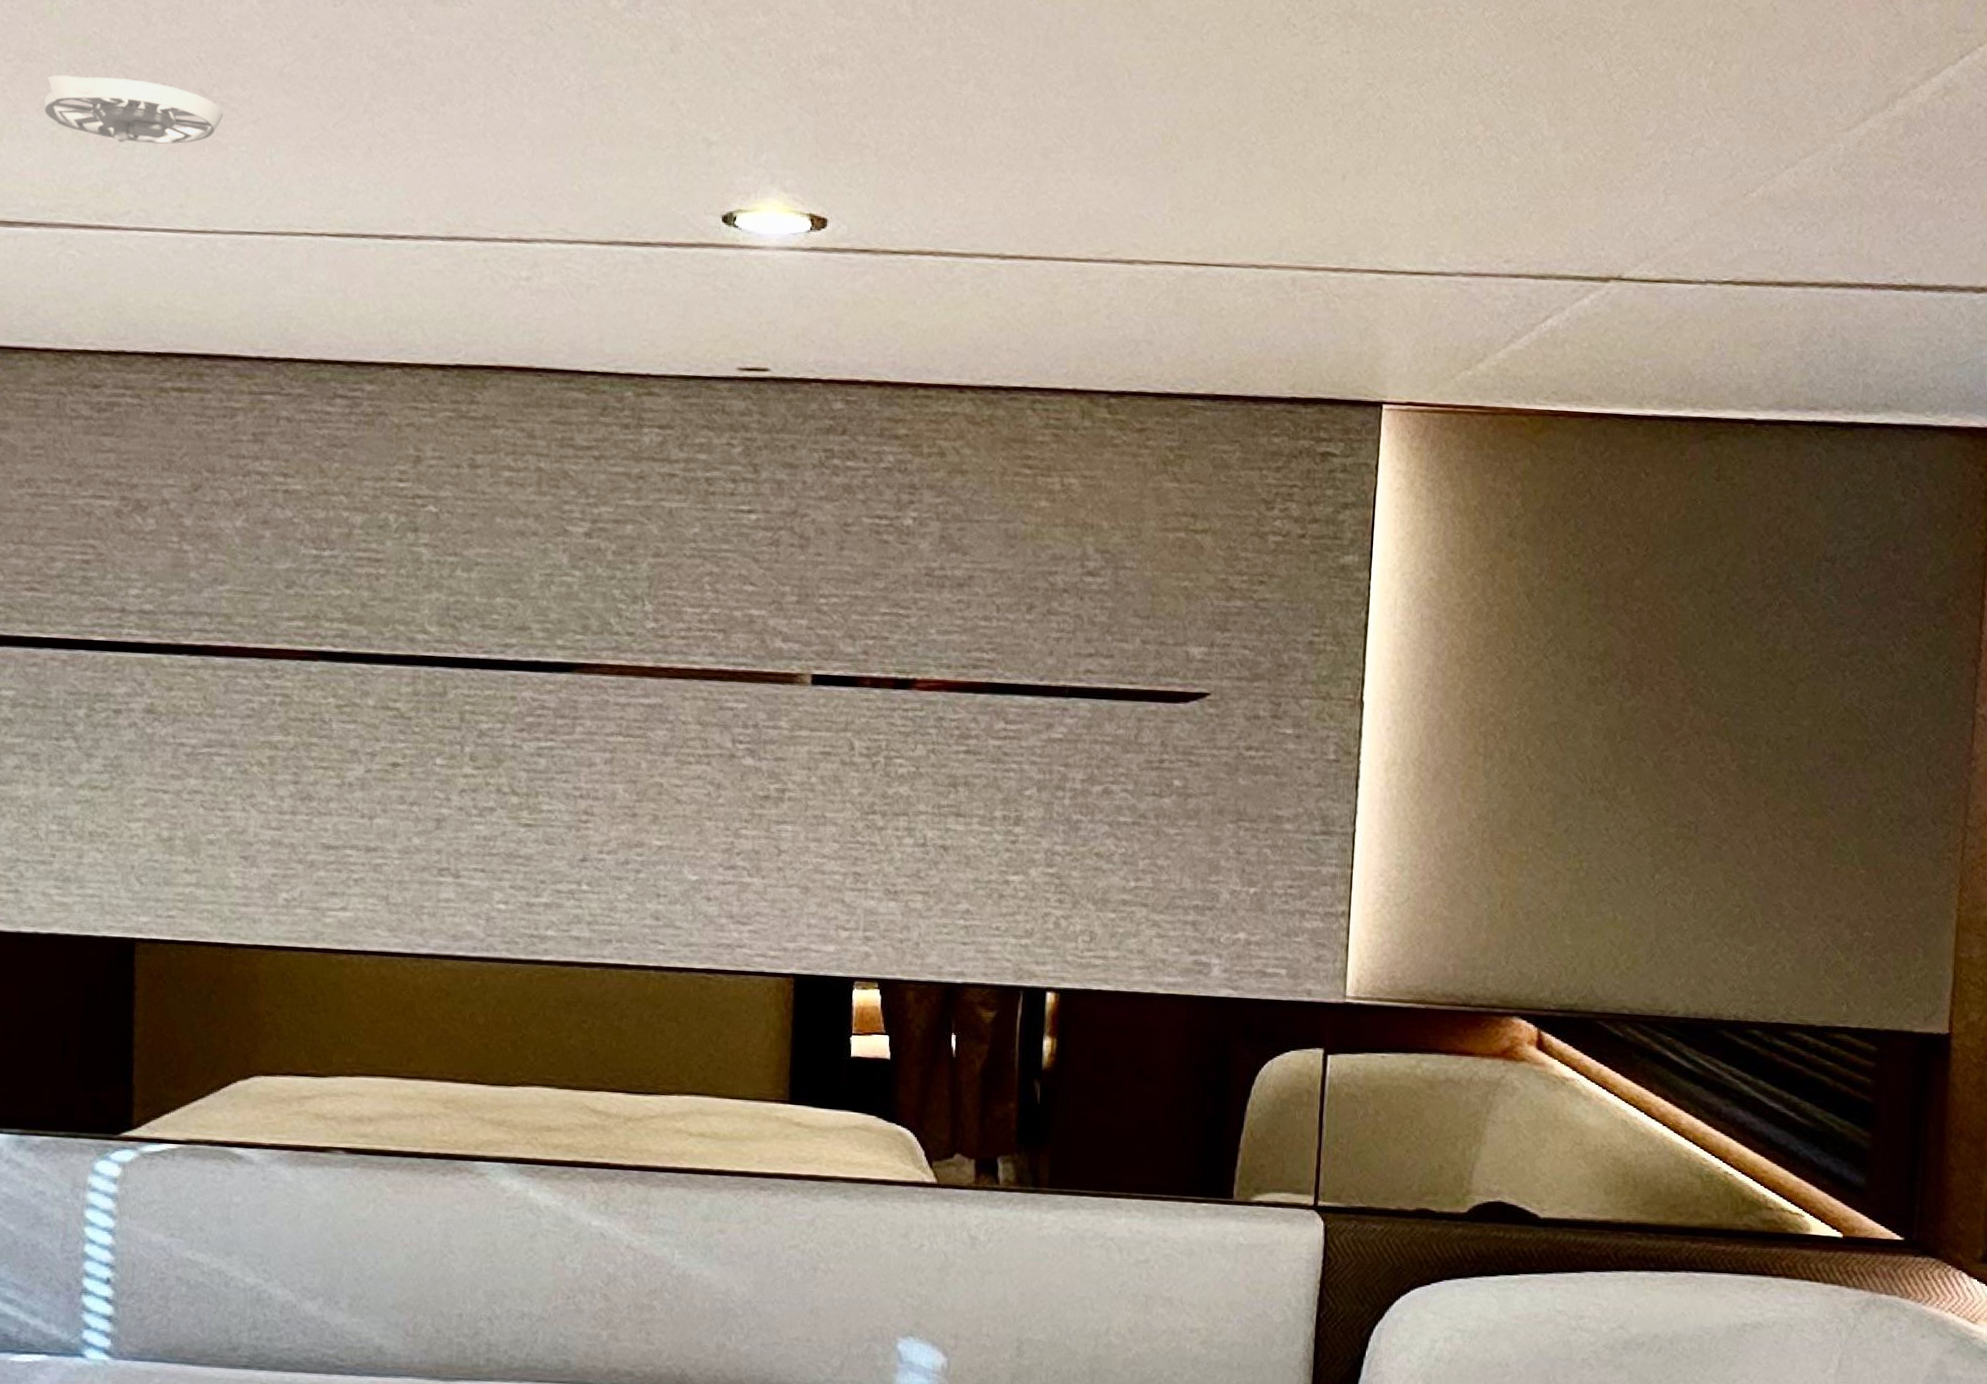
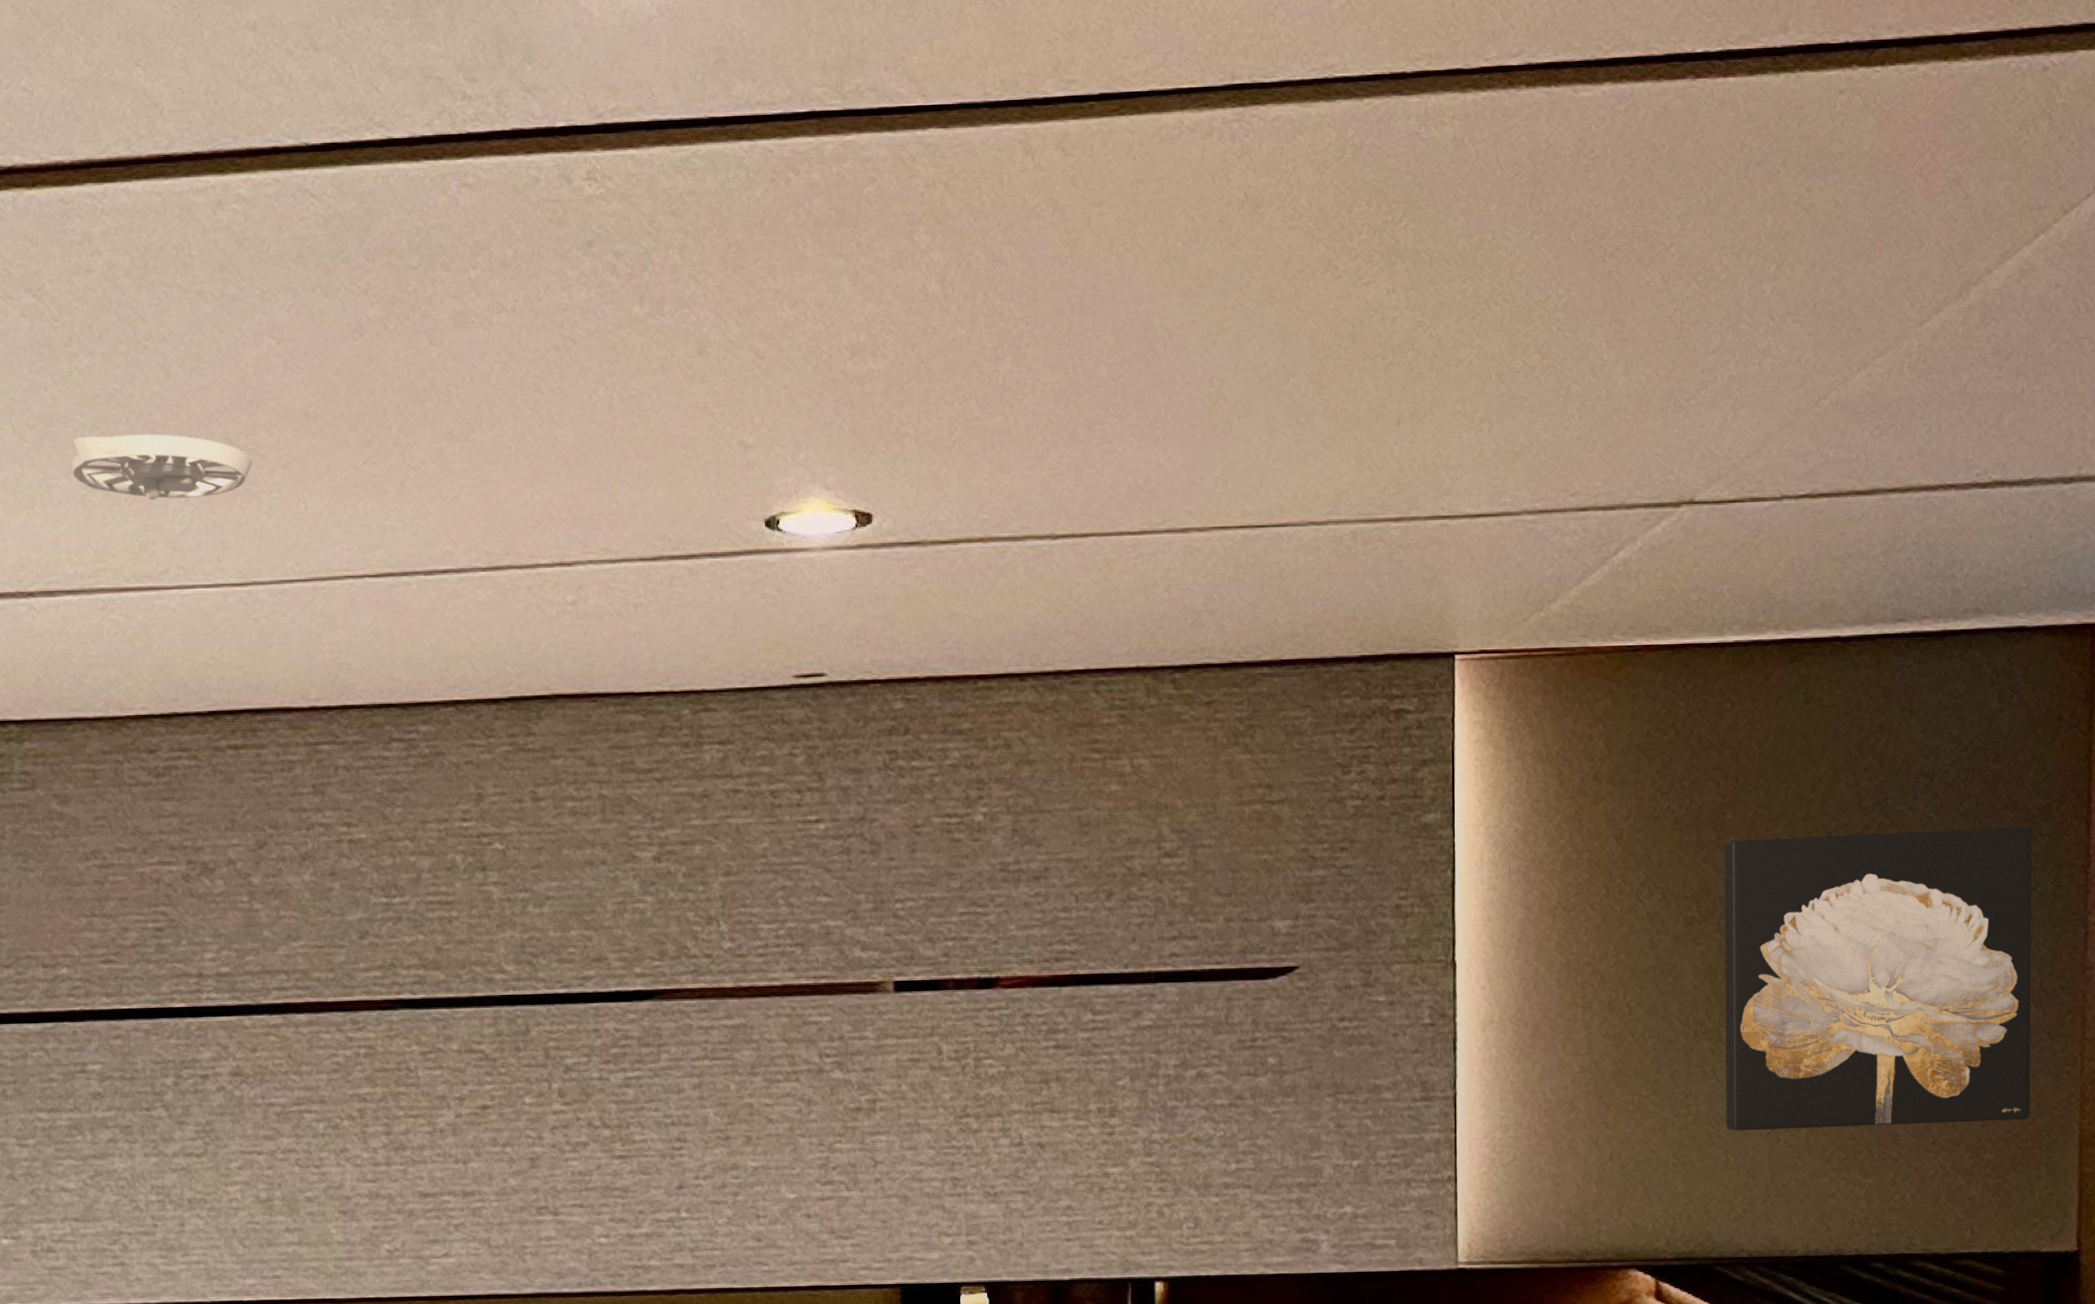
wall art: none [1616,606,1927,902] -> present [1724,826,2032,1131]

